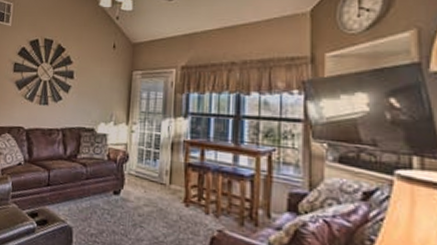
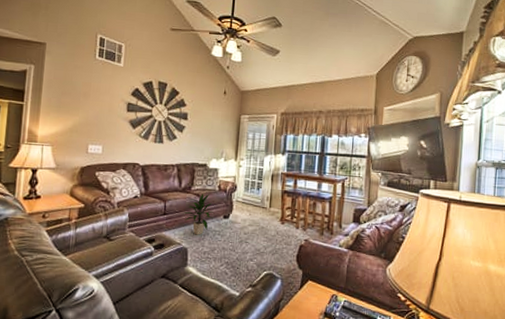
indoor plant: none [68,163,102,213] -> present [183,194,214,235]

